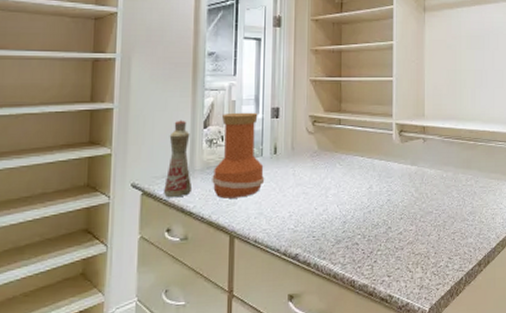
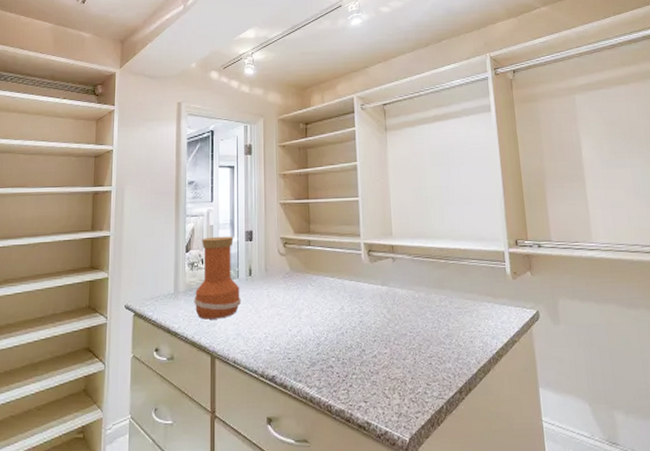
bottle: present [164,120,193,198] -> none [153,245,177,319]

